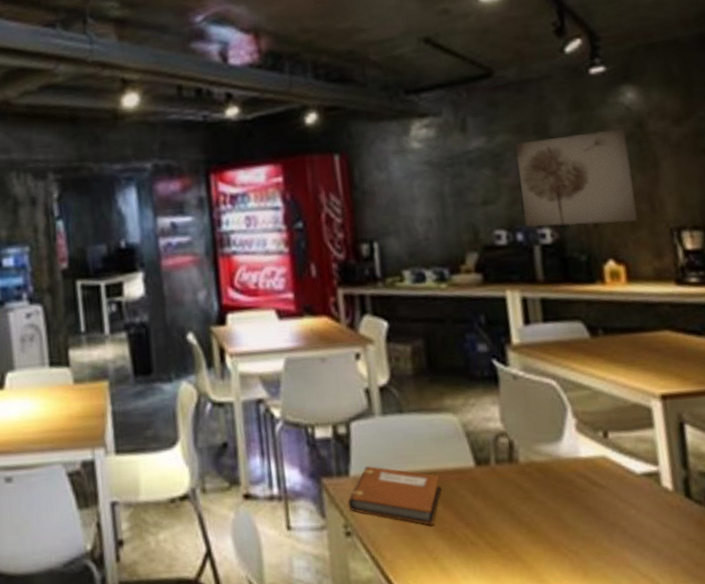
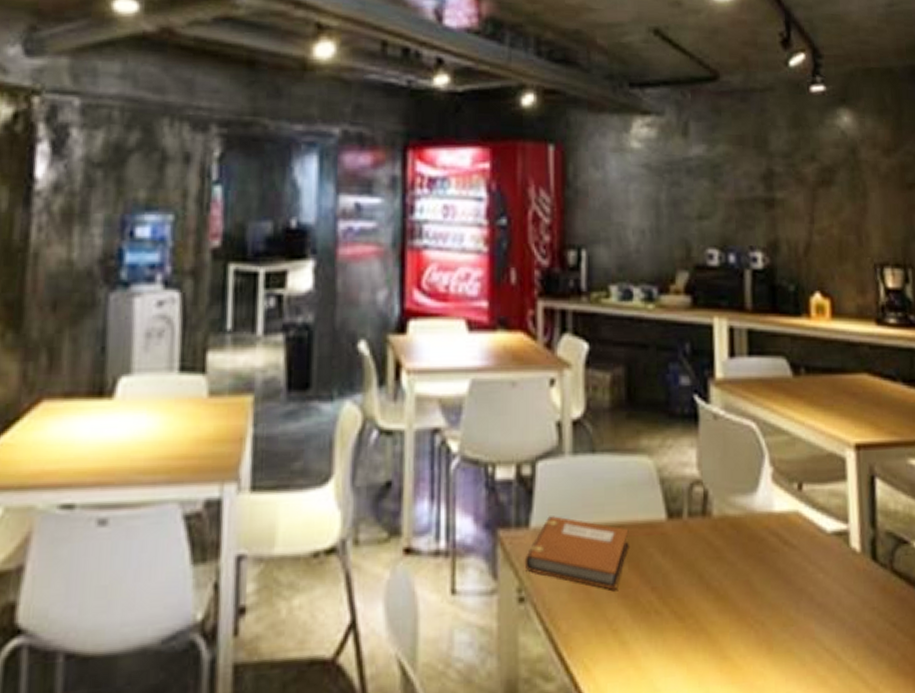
wall art: present [516,128,639,227] -> none [735,152,846,253]

